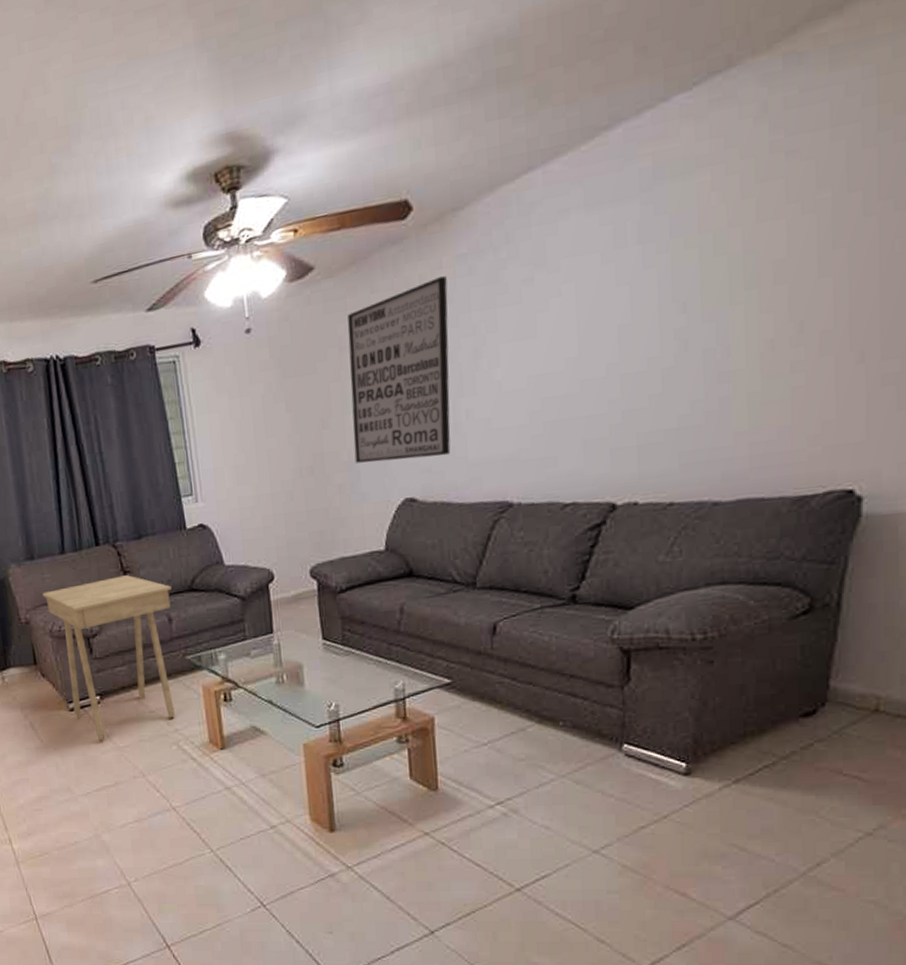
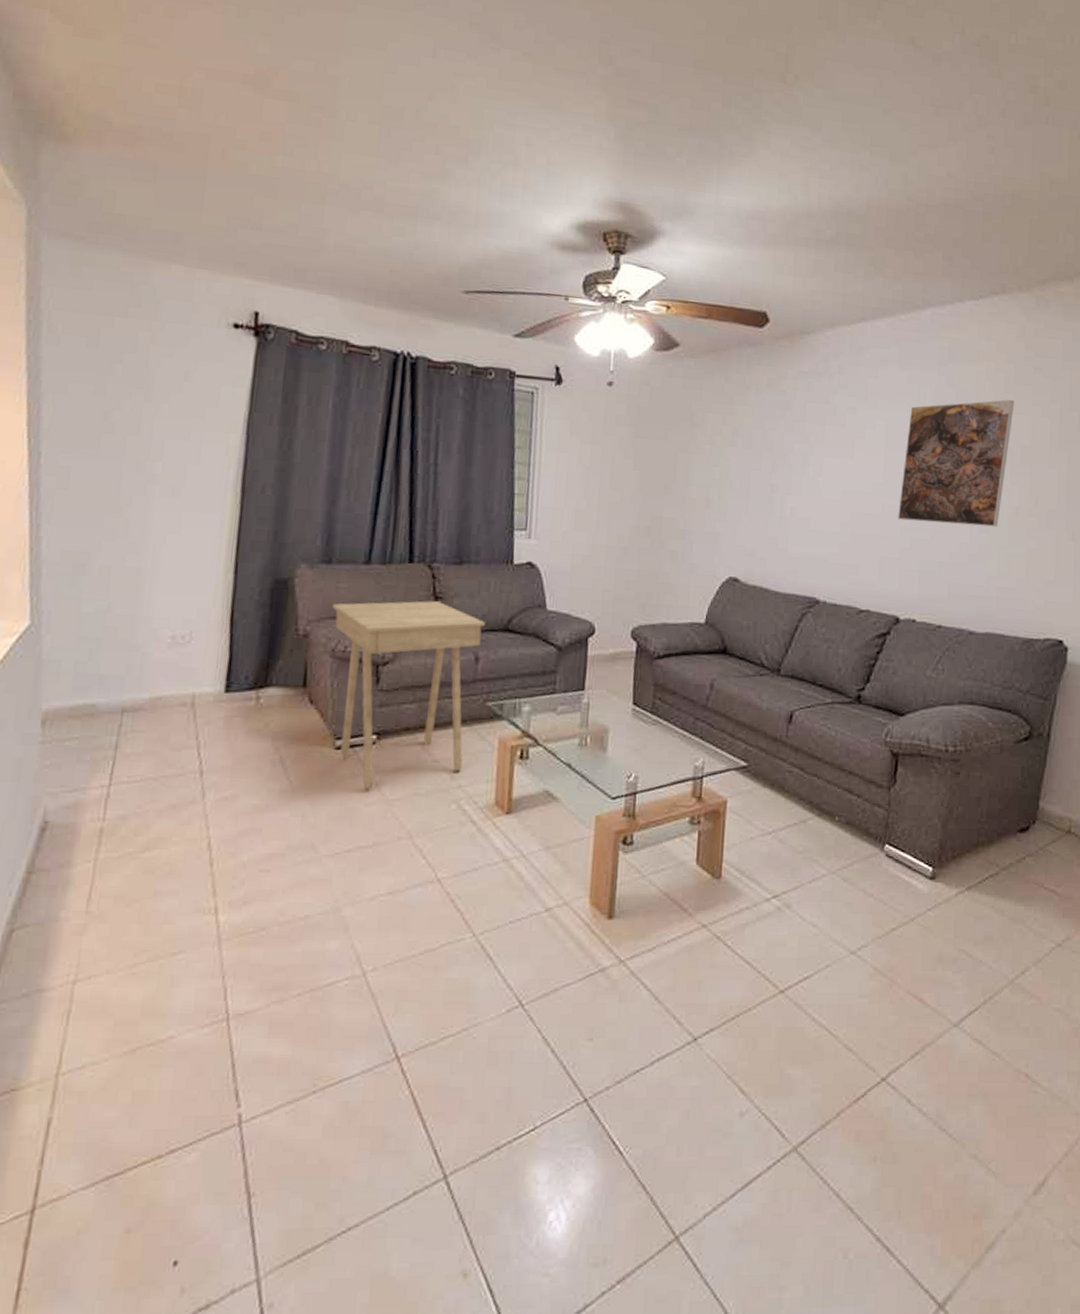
wall art: present [347,276,451,464] -> none [690,385,789,545]
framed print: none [602,204,758,394] -> present [898,399,1015,527]

